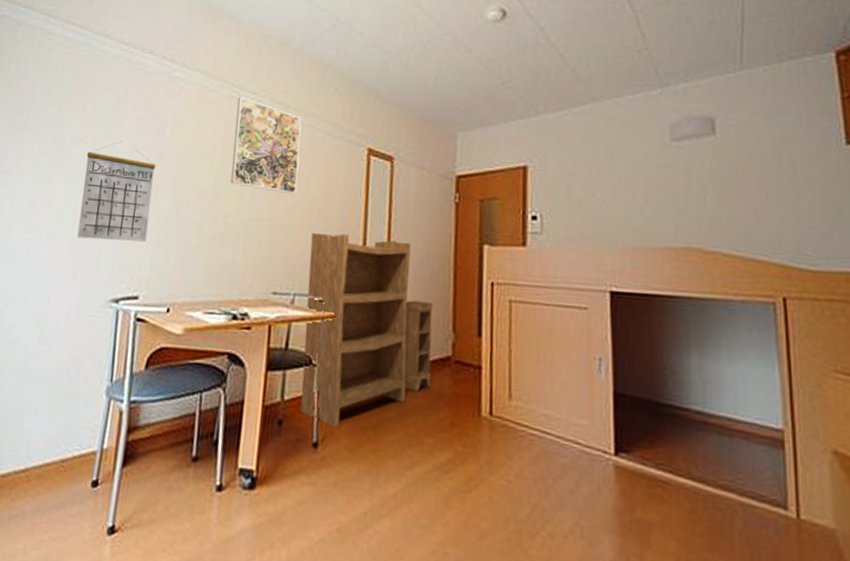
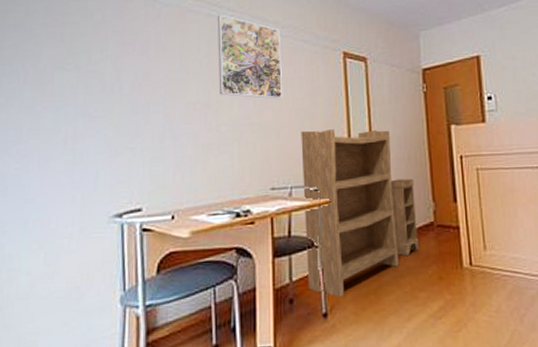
calendar: present [77,141,156,242] -> none [70,65,144,161]

